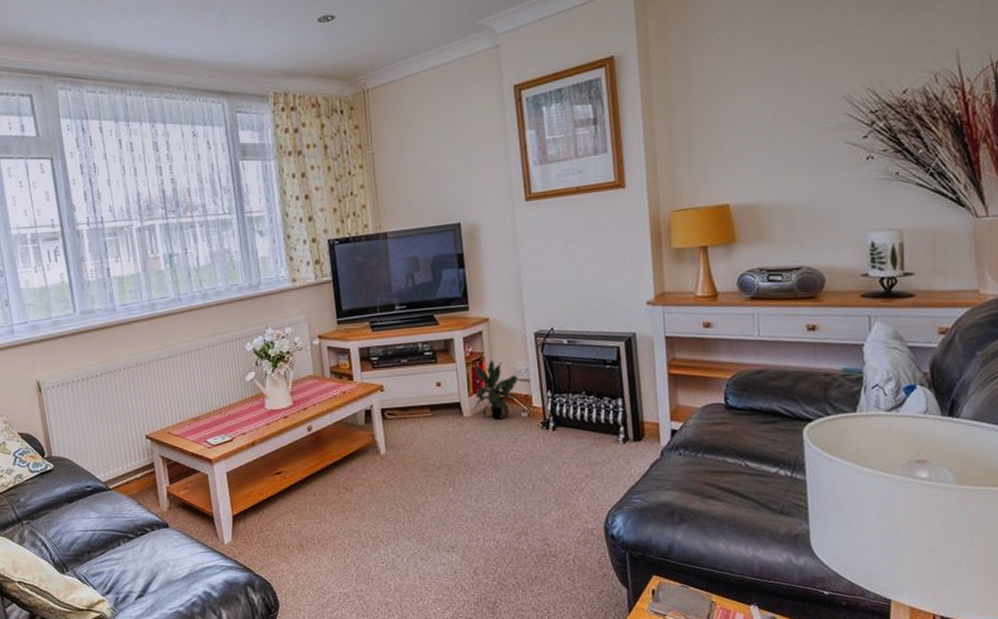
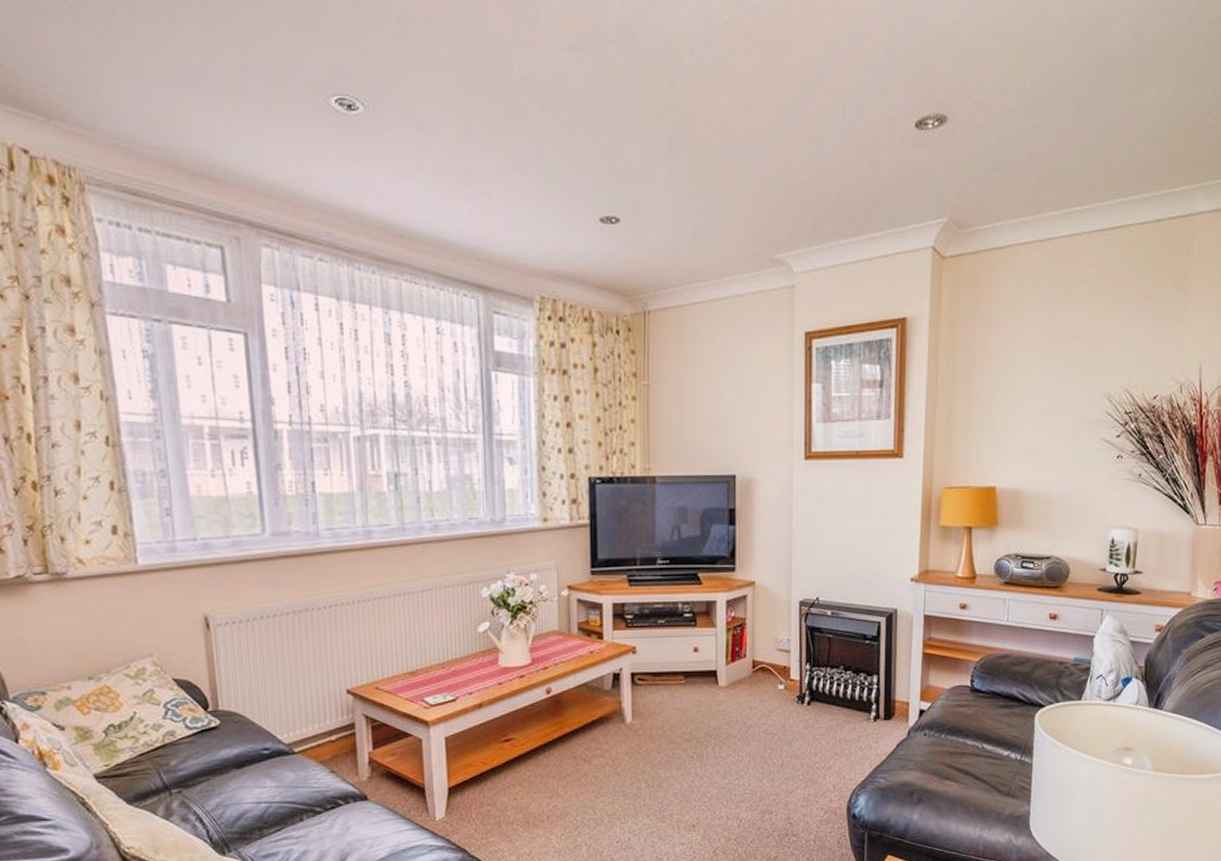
potted plant: present [473,360,518,420] -> none [730,627,778,691]

